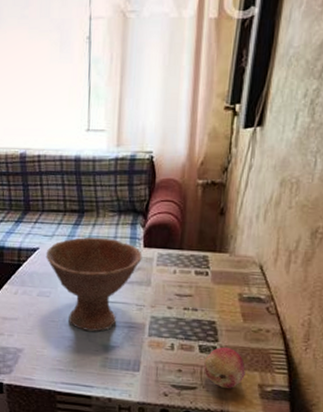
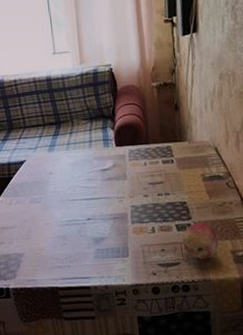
bowl: present [46,237,142,332] -> none [32,143,116,228]

